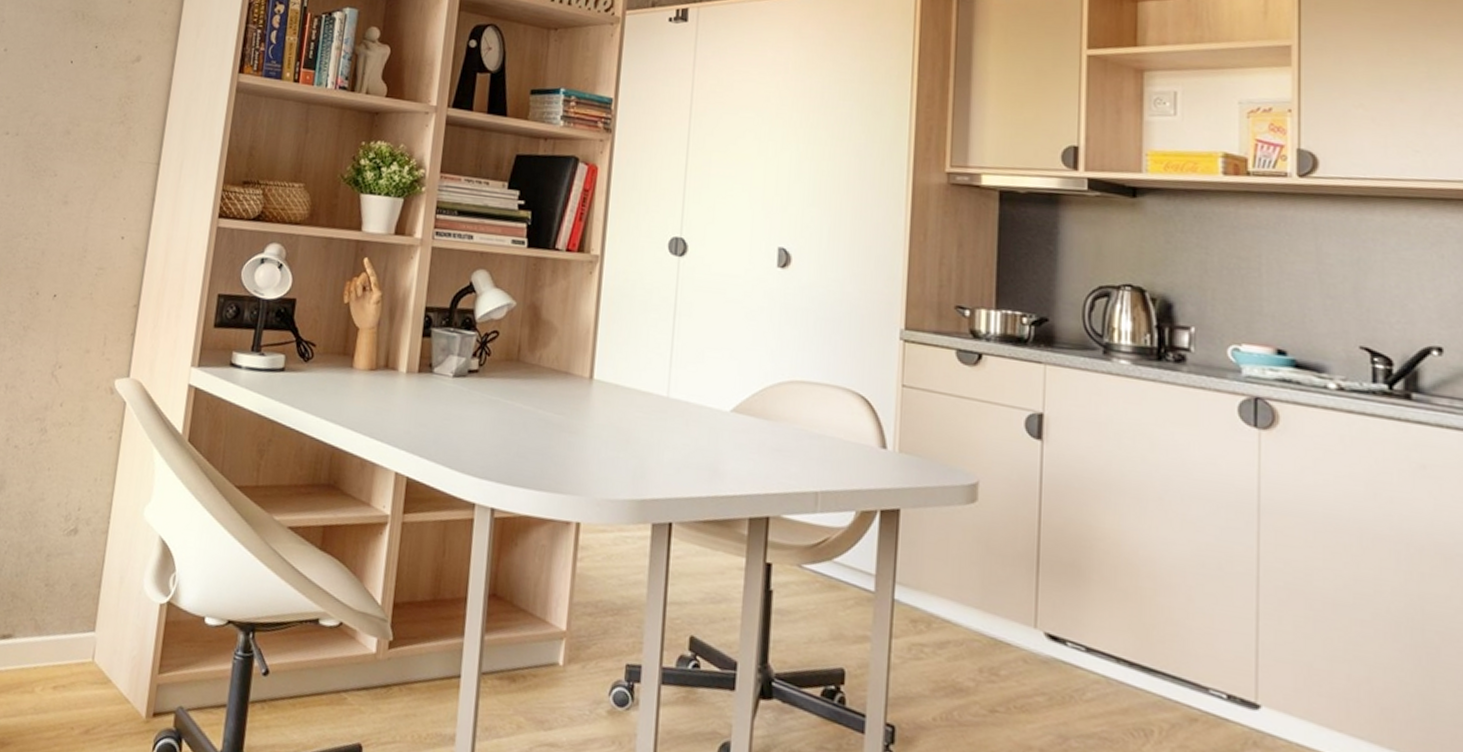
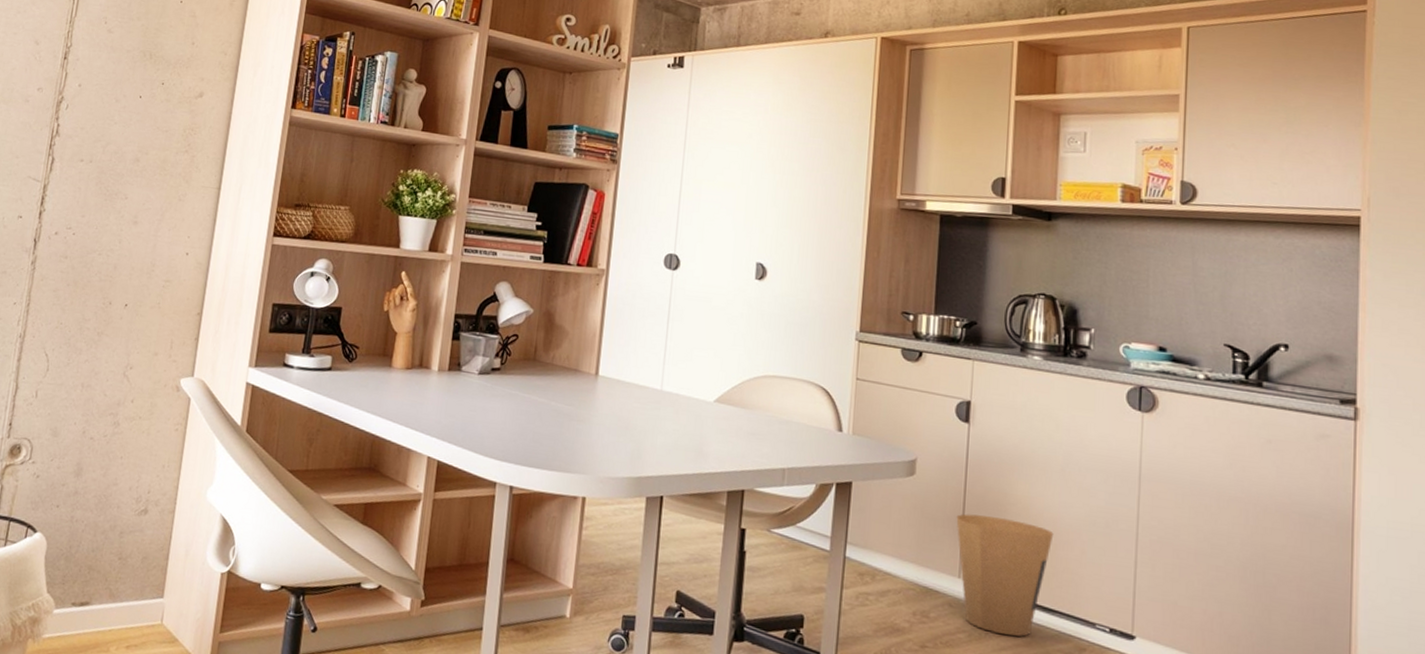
trash can: none [1029,550,1152,702] -> present [956,514,1054,637]

